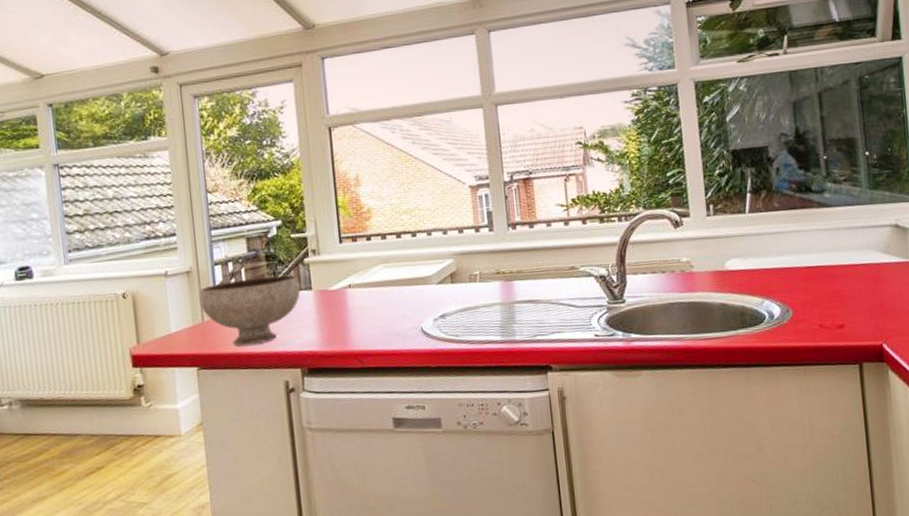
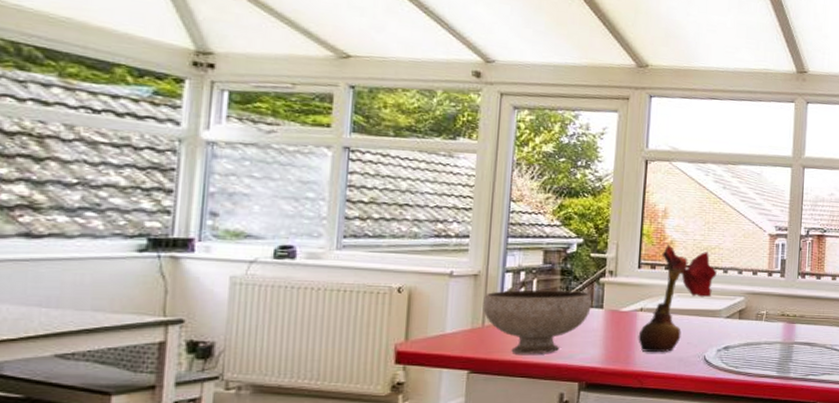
flower: none [351,213,421,330] -> present [638,244,717,353]

